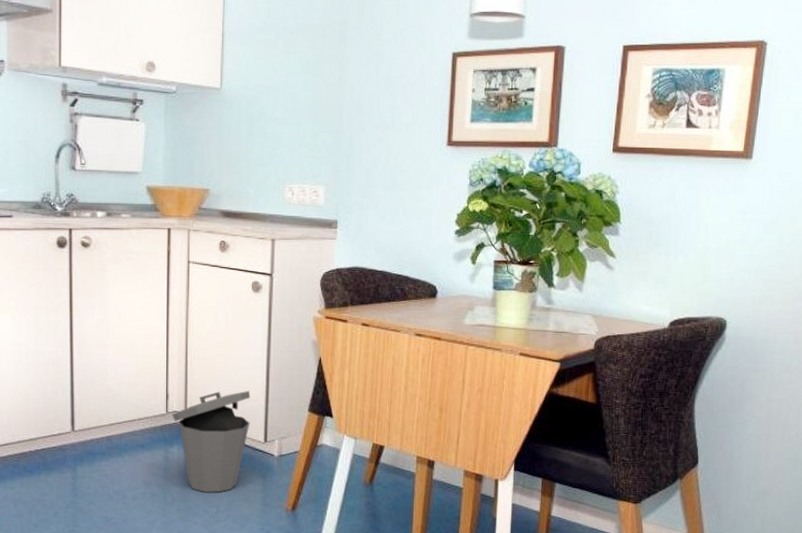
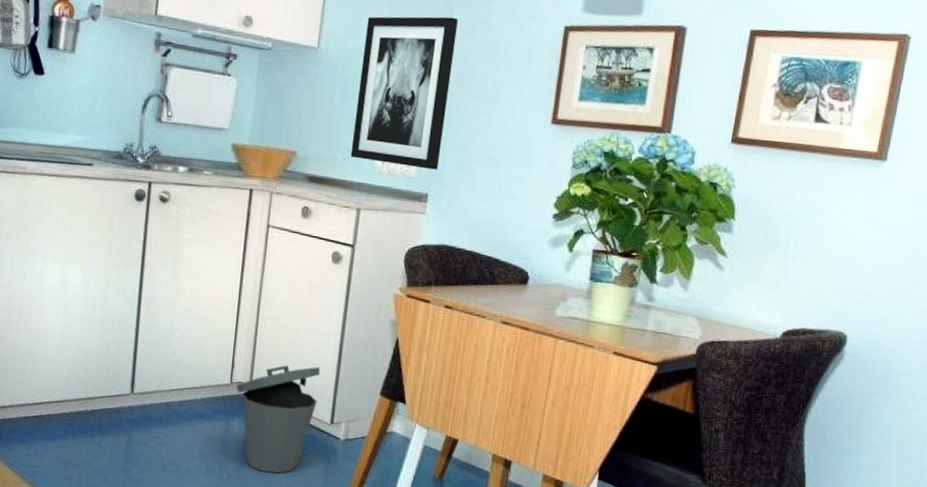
wall art: none [261,50,352,197] -> present [350,16,458,170]

